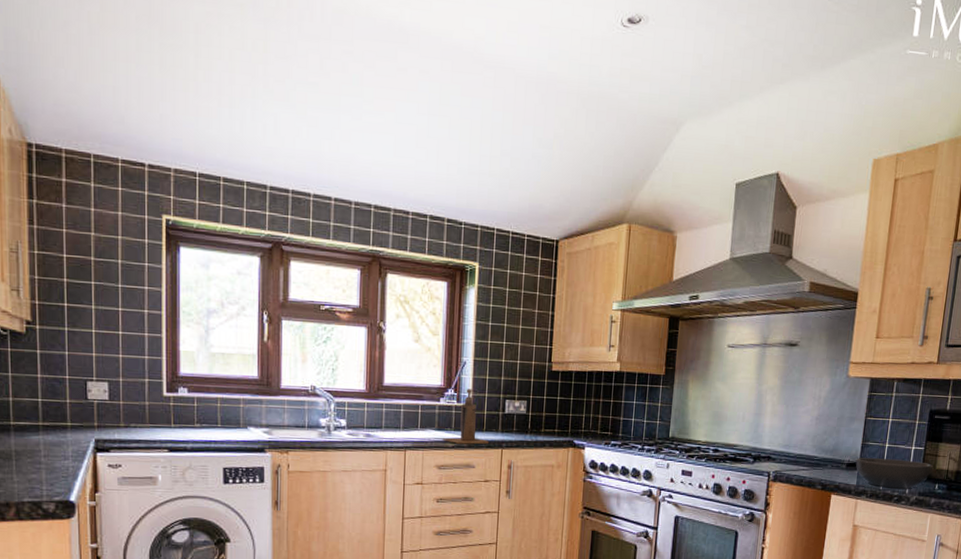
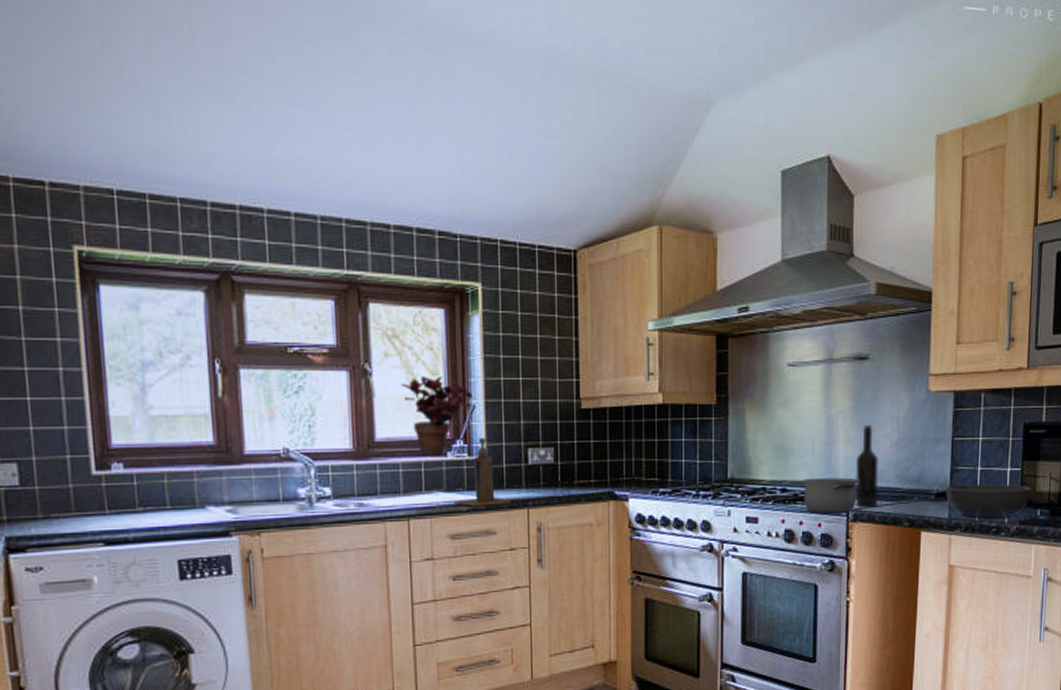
potted plant: none [408,336,465,401] -> present [401,377,474,456]
cooking pot: none [732,442,781,474] -> present [802,477,859,514]
wine bottle: none [776,400,800,471] -> present [855,424,879,508]

